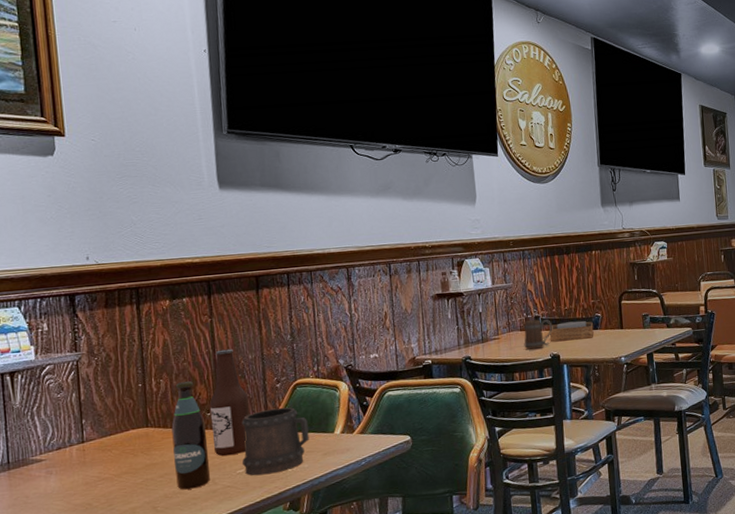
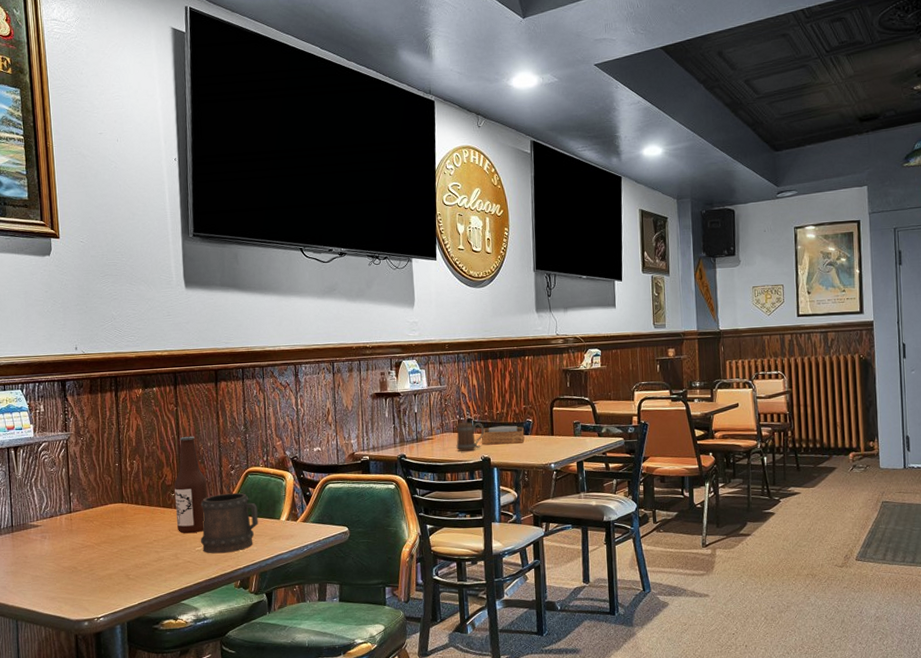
bottle: present [171,381,211,490] -> none [142,464,174,562]

